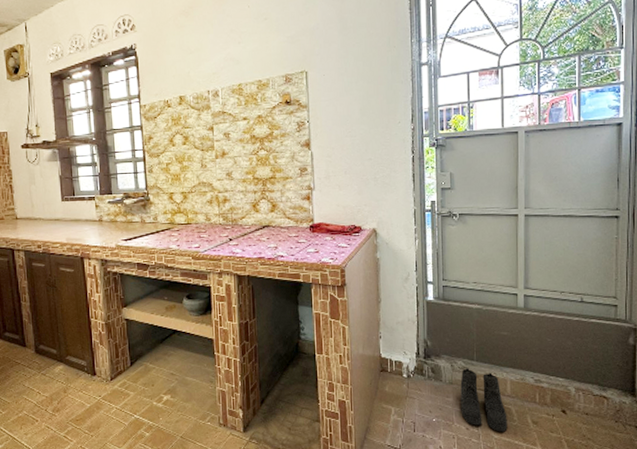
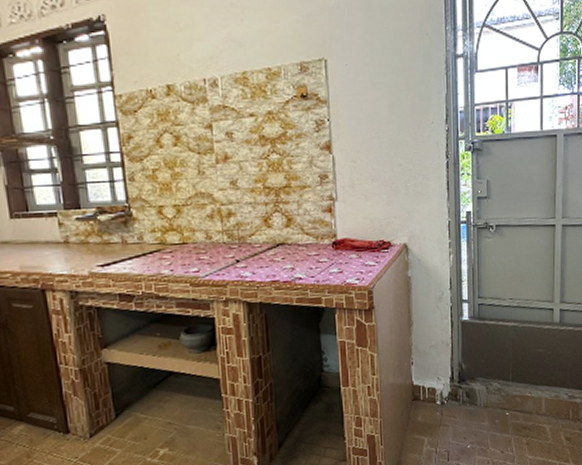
boots: present [460,368,508,432] -> none [495,389,542,452]

